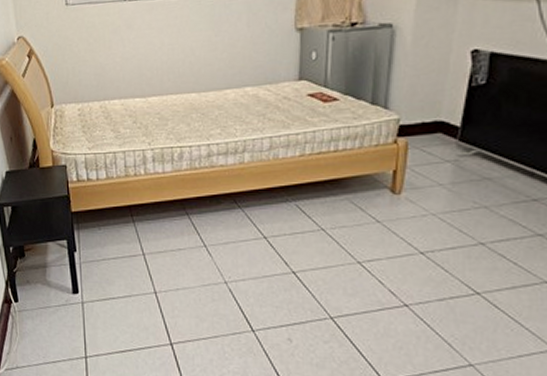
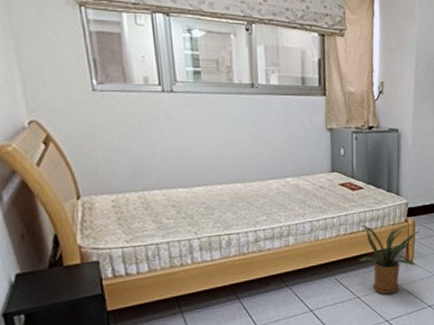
house plant: none [326,143,414,231] -> present [357,224,420,295]

